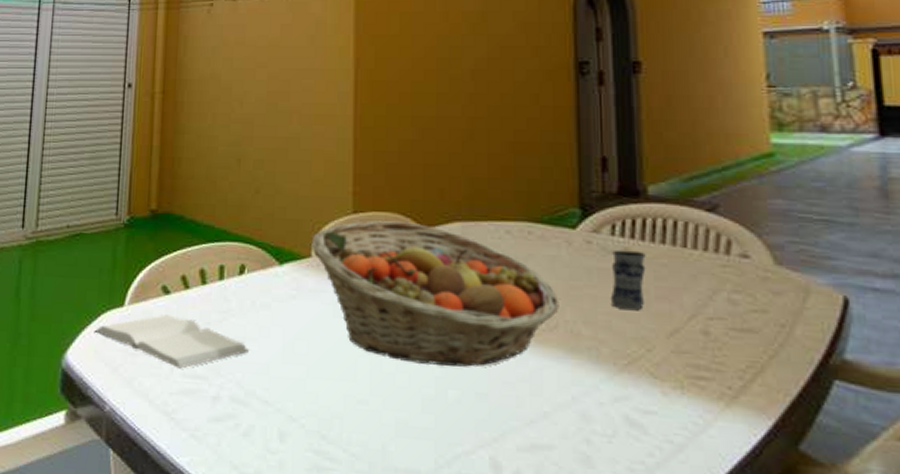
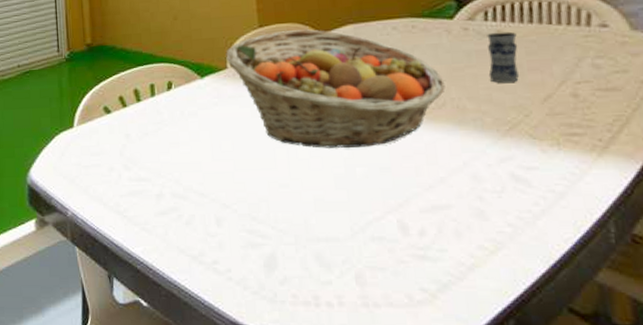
book: present [95,314,249,369] -> none [52,131,183,174]

